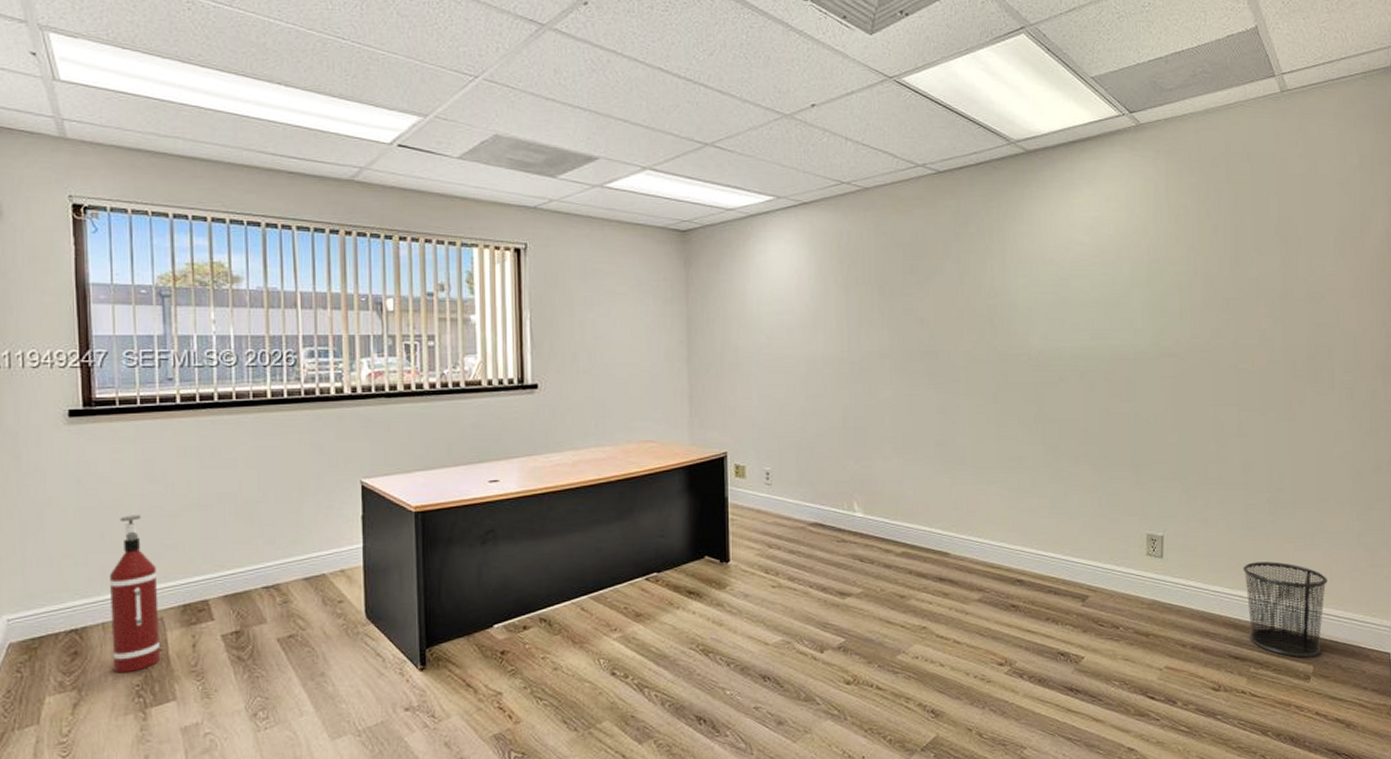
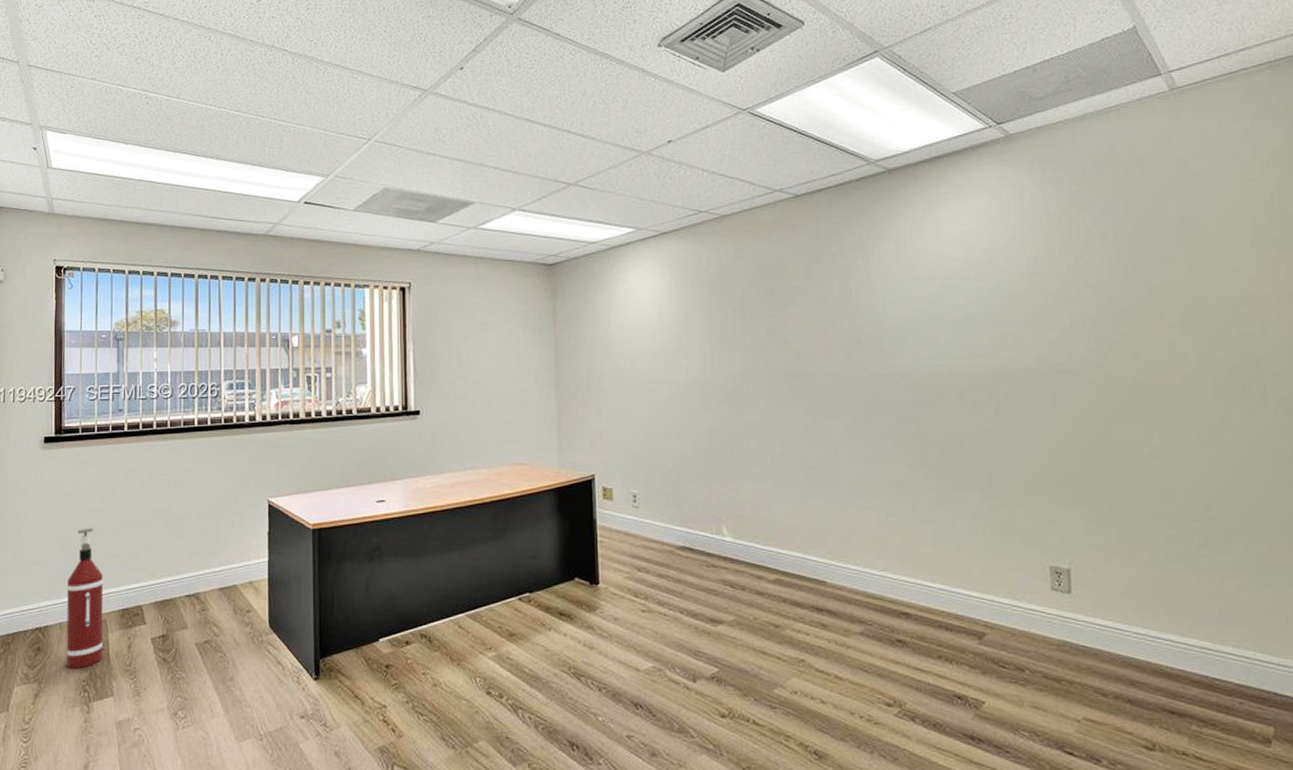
waste bin: present [1243,562,1327,658] -> none [1171,602,1283,717]

